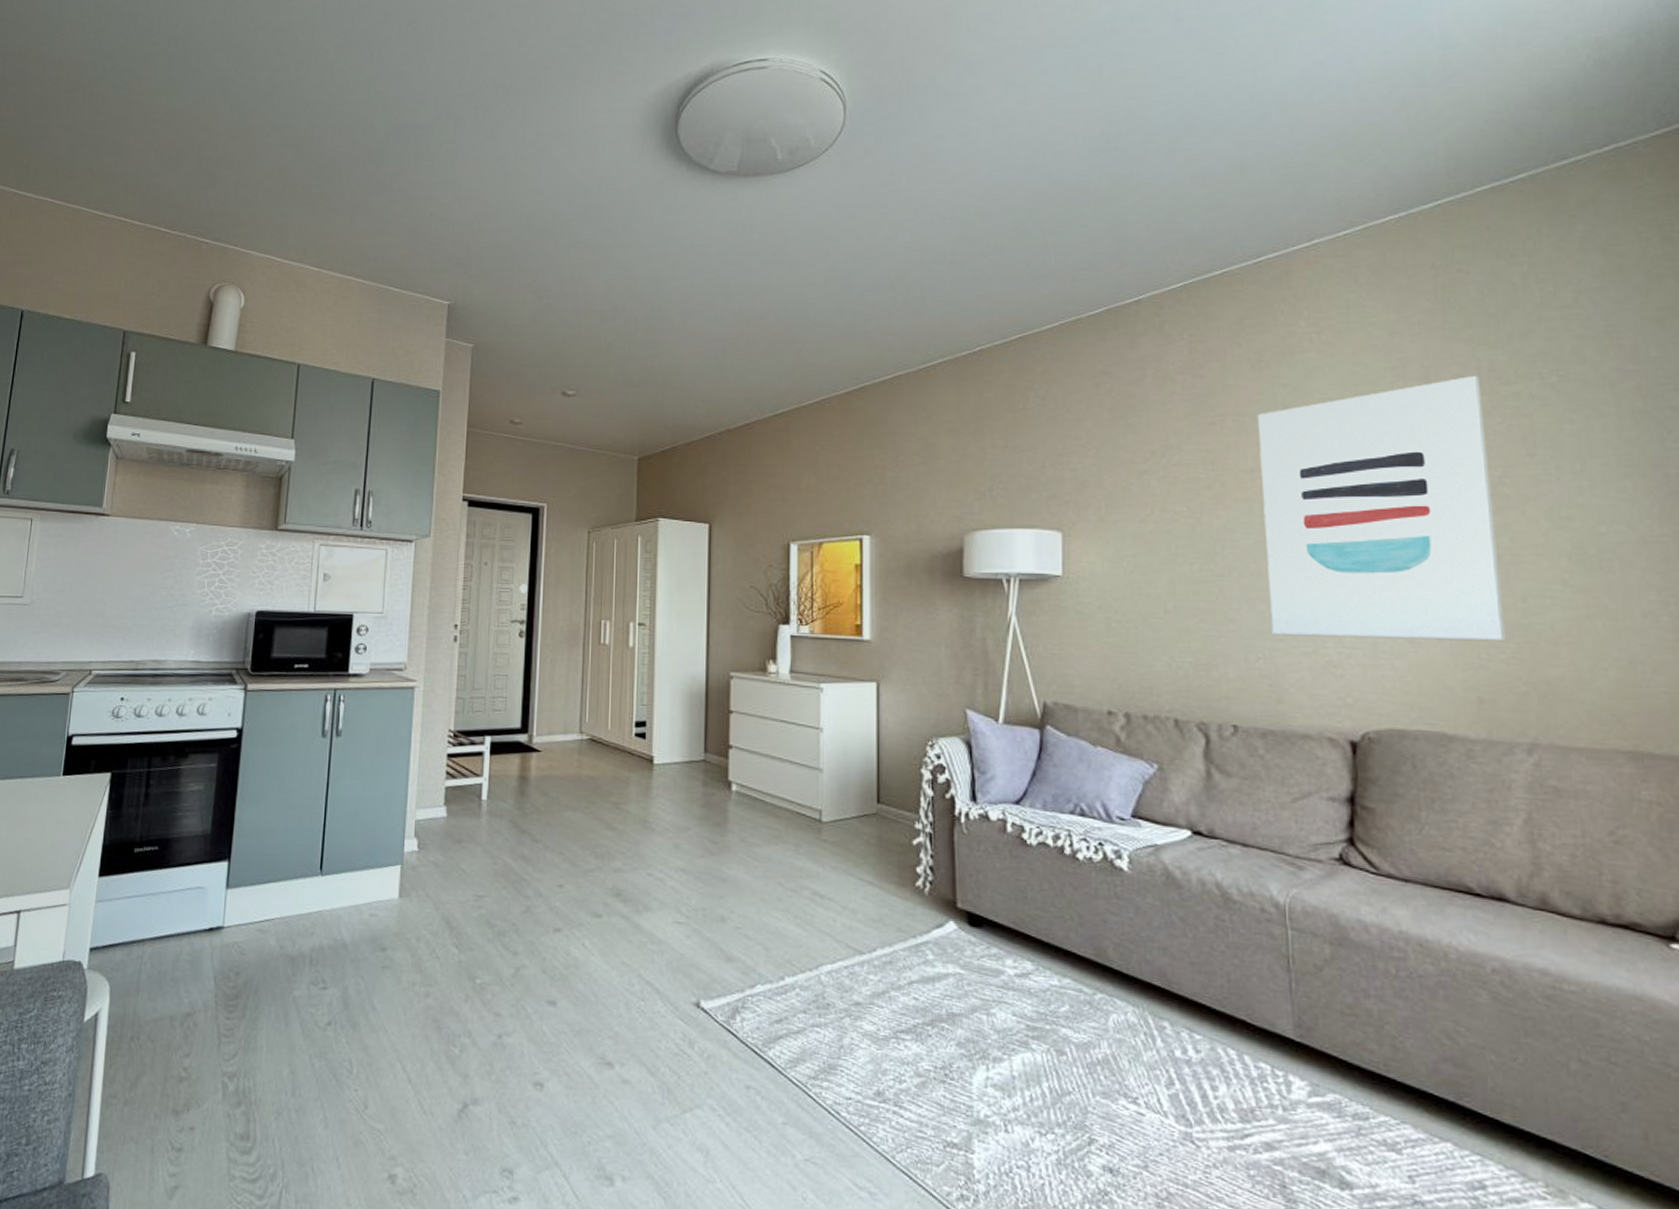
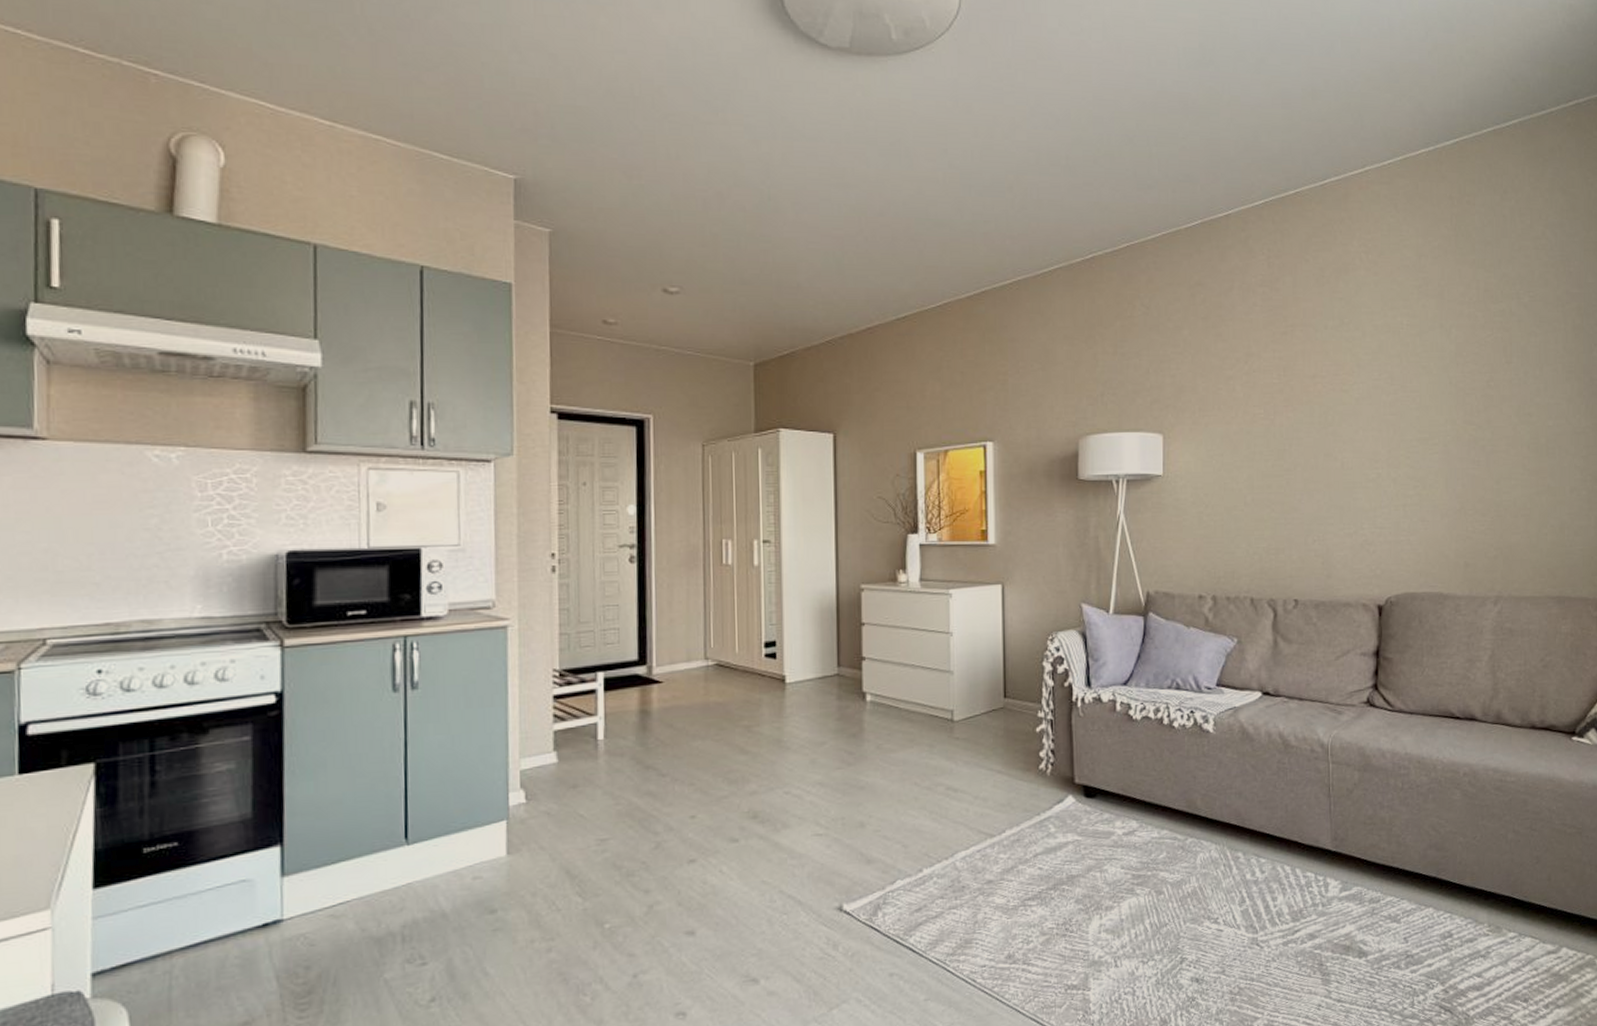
wall art: present [1257,376,1505,642] -> none [1319,295,1484,521]

